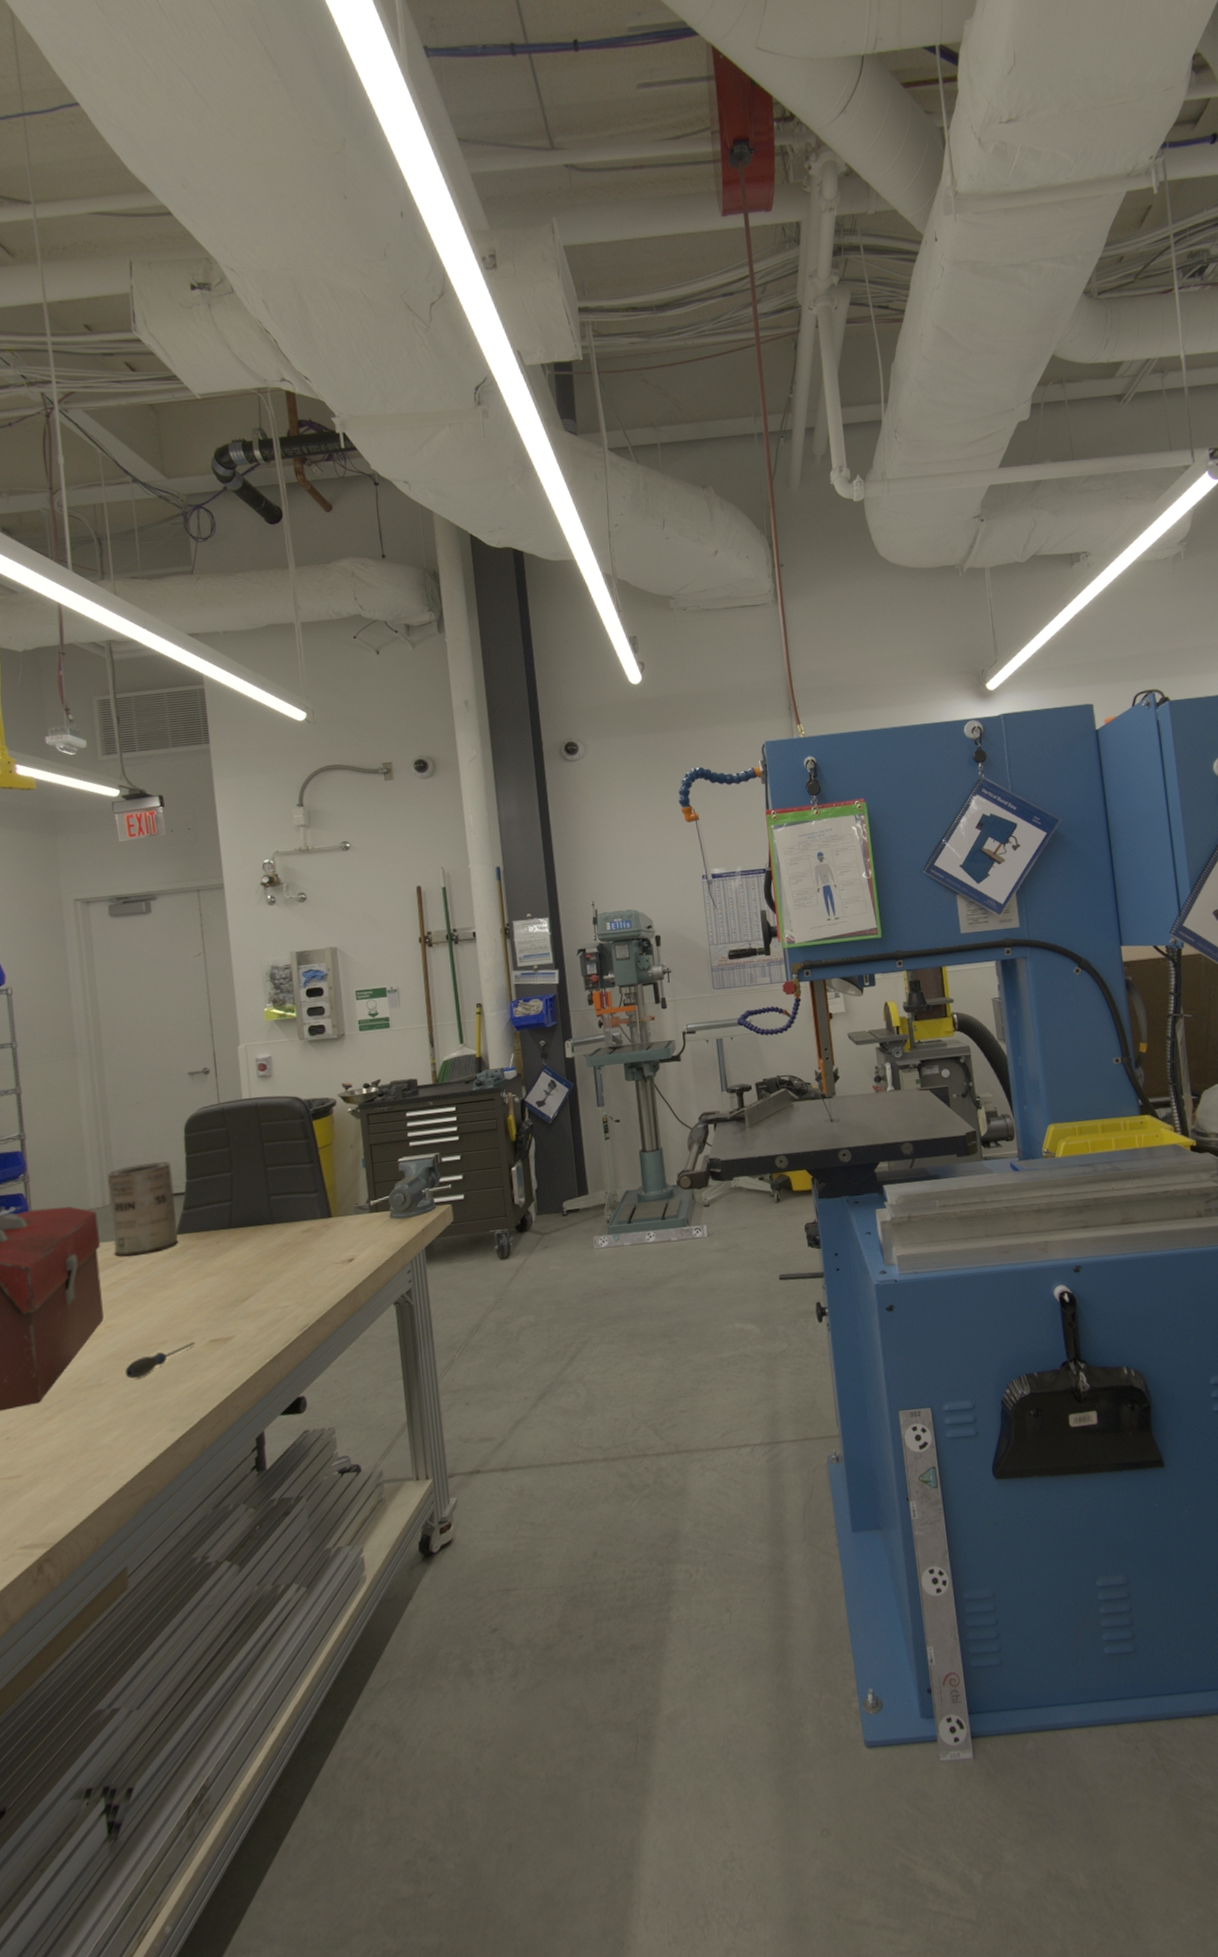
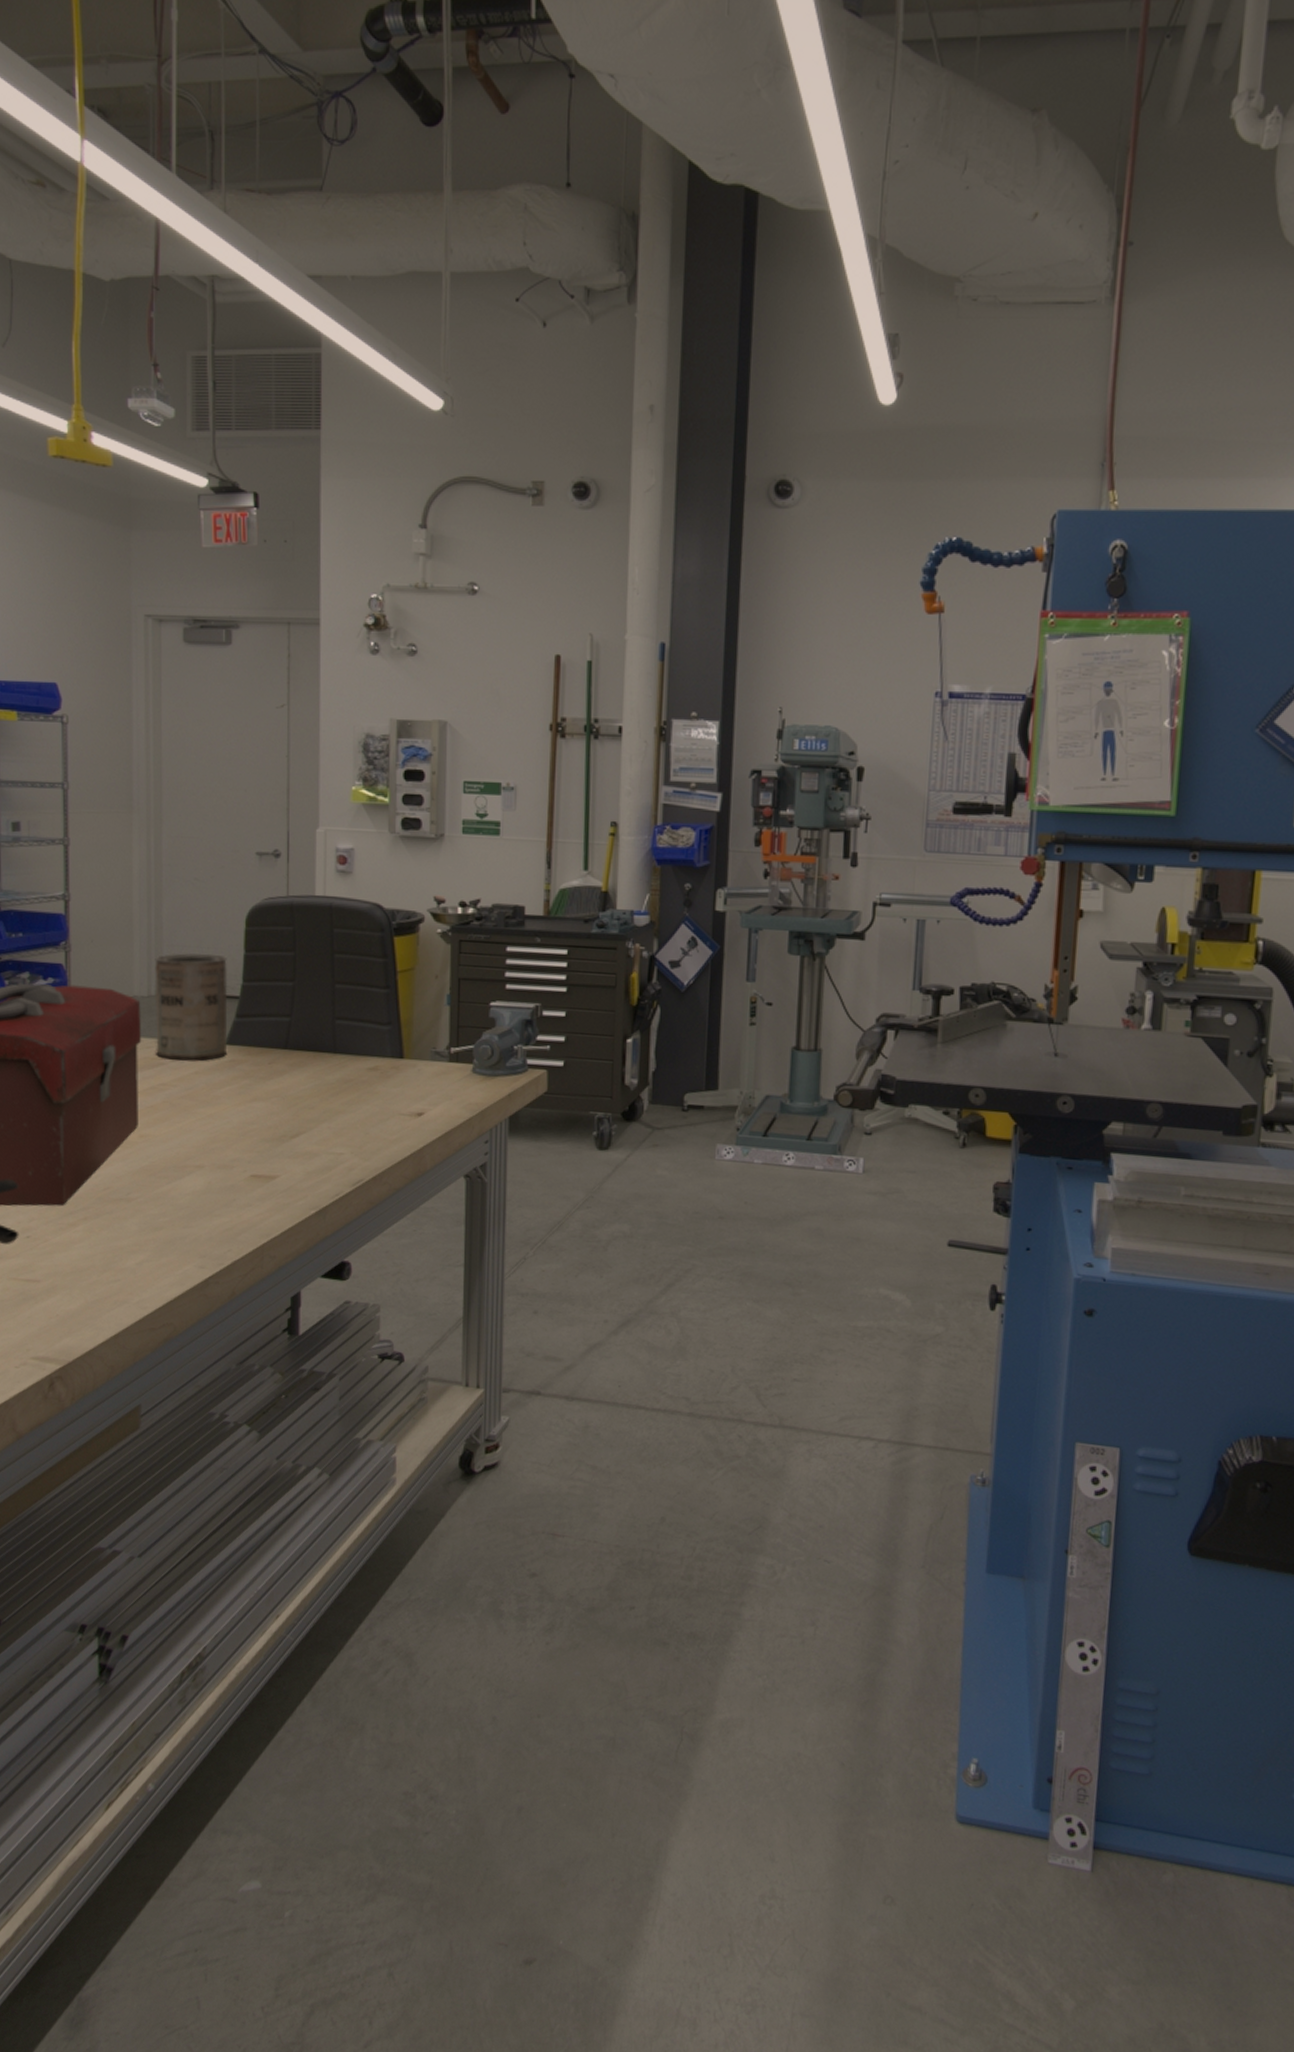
screwdriver: present [125,1342,196,1379] -> none [156,1173,235,1202]

